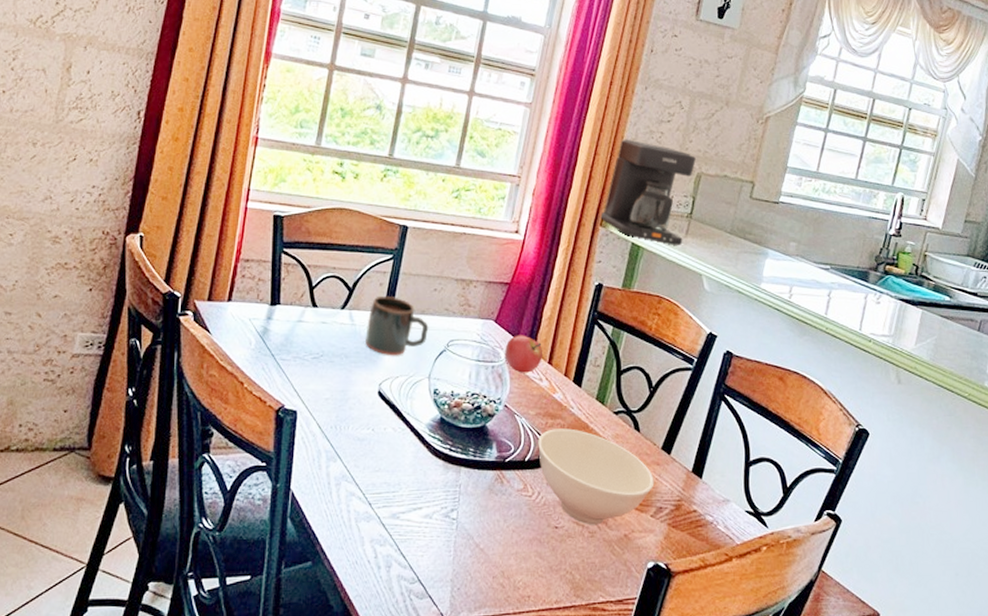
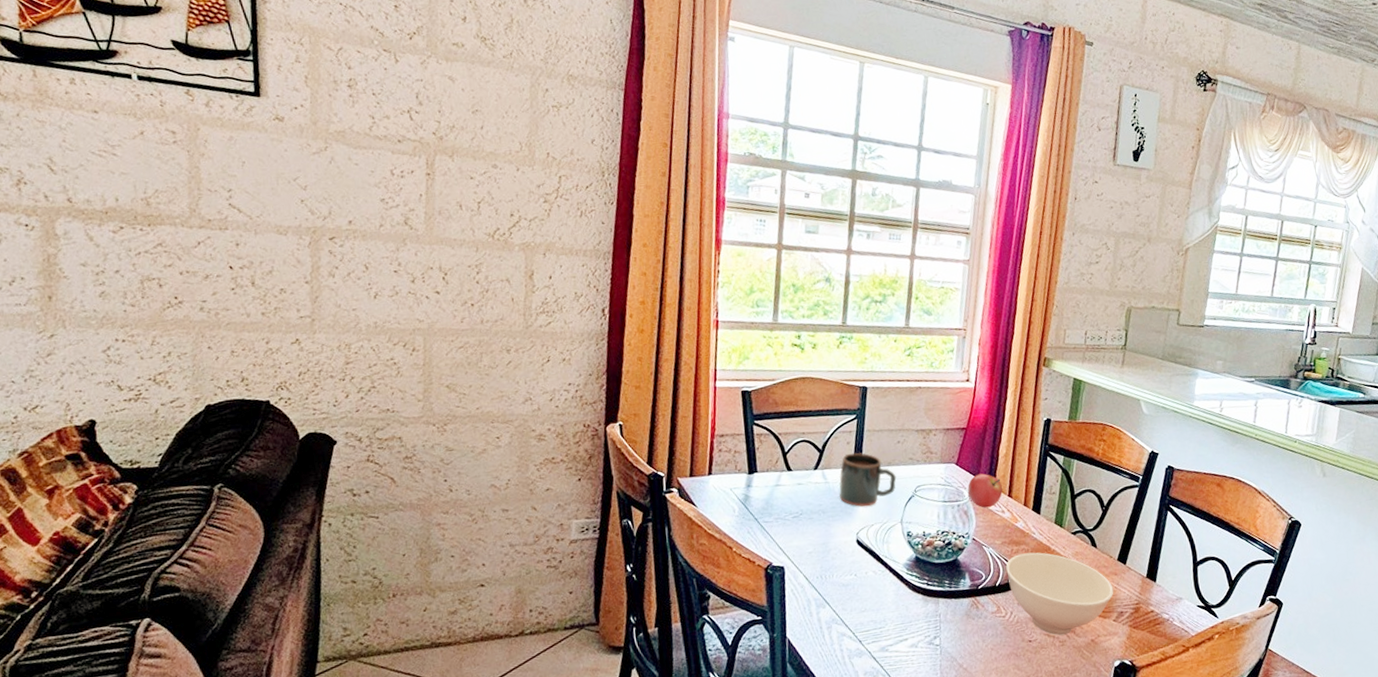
coffee maker: present [600,139,696,245] -> none [1042,283,1125,376]

